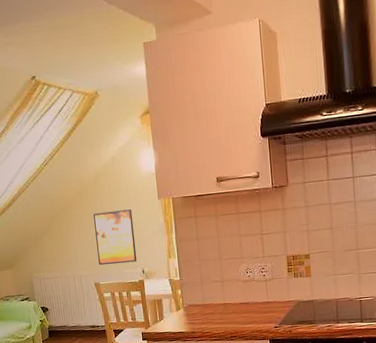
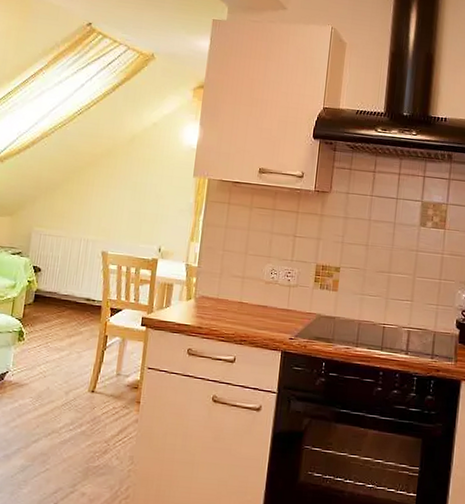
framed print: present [93,209,137,265] -> none [112,176,162,238]

